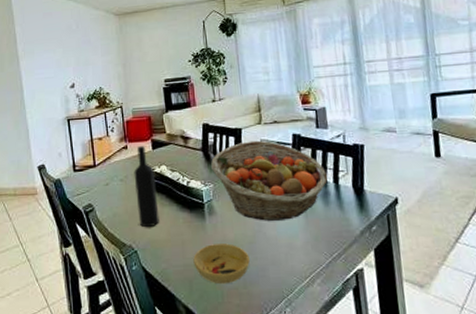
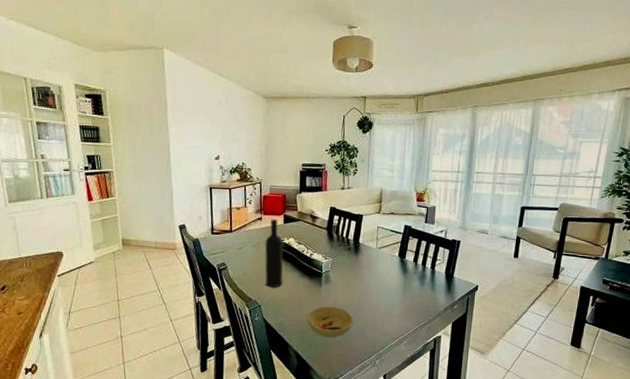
fruit basket: present [211,140,327,221] -> none [333,226,427,294]

